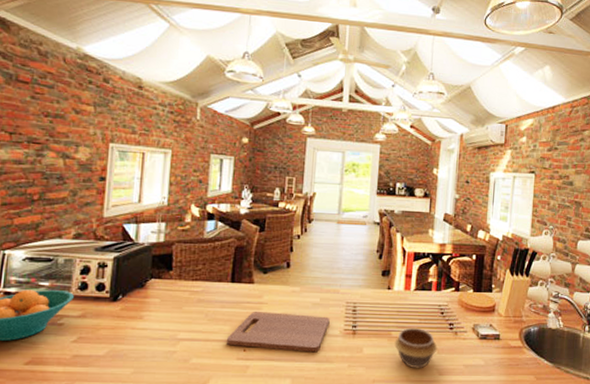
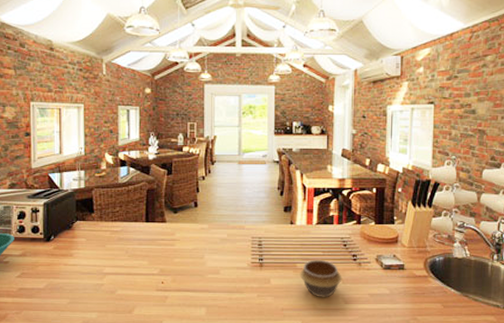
cutting board: present [226,311,330,353] -> none [145,247,238,284]

